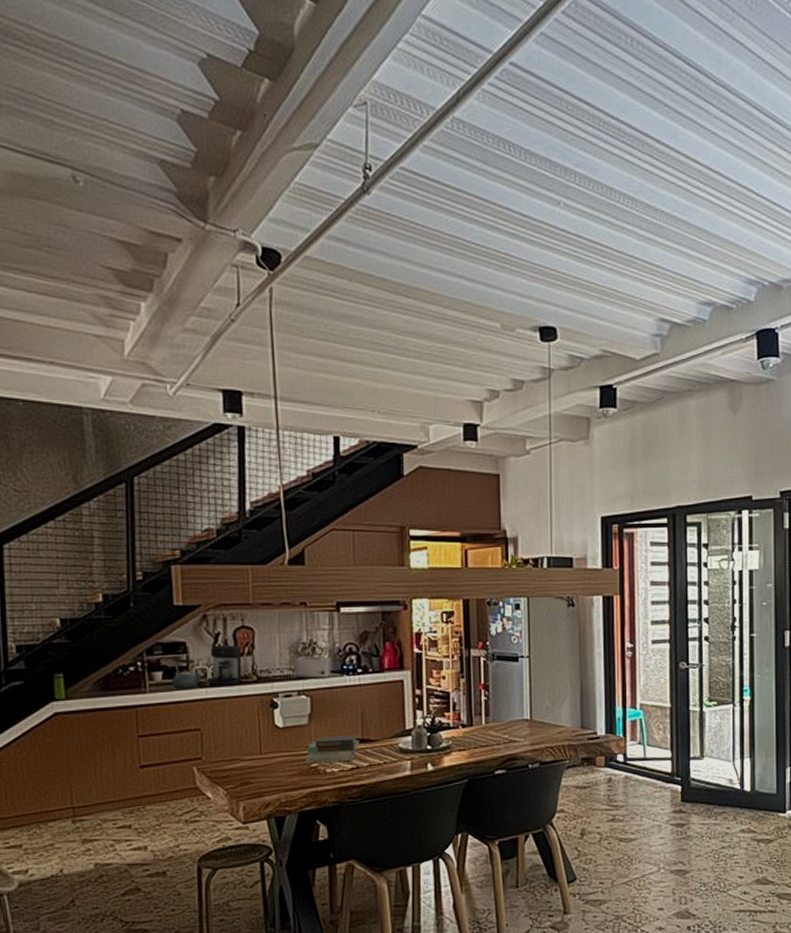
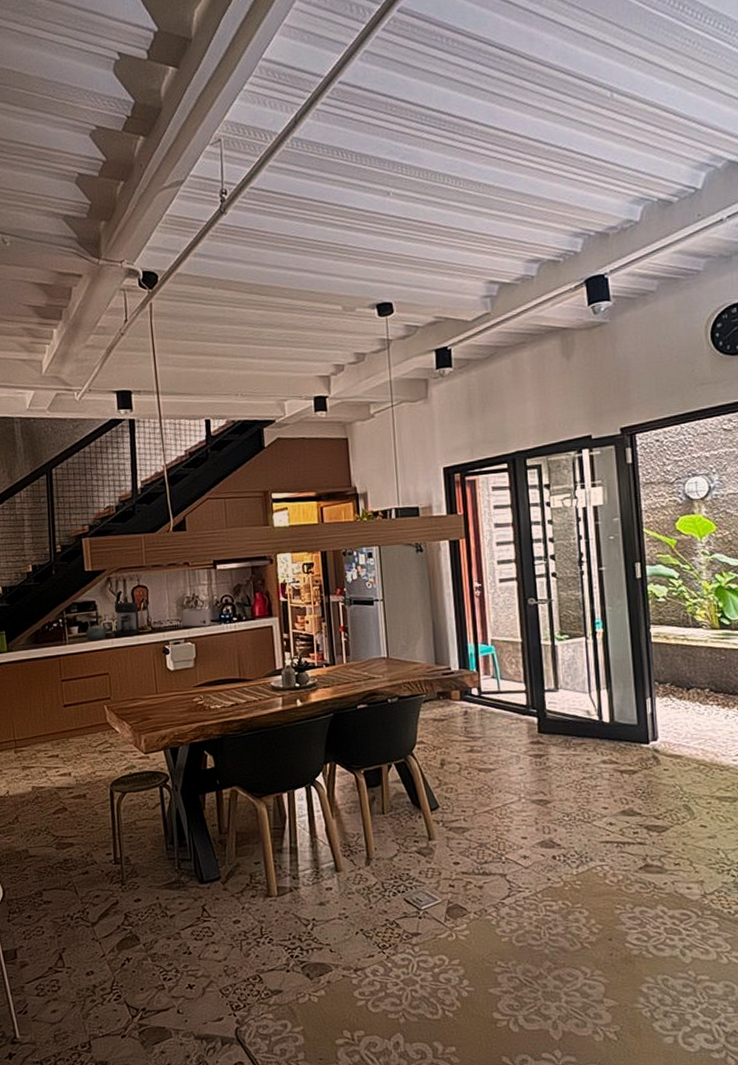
books: present [305,736,360,764] -> none [192,676,238,702]

